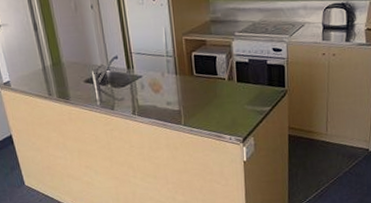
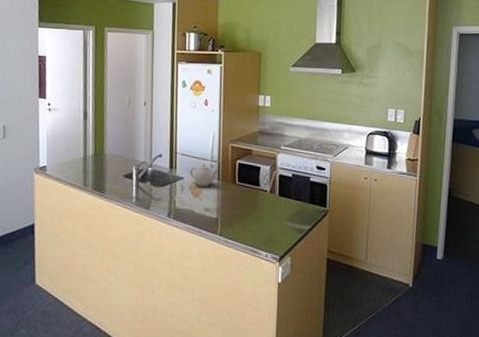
teapot: none [147,59,175,83] -> present [190,163,218,187]

